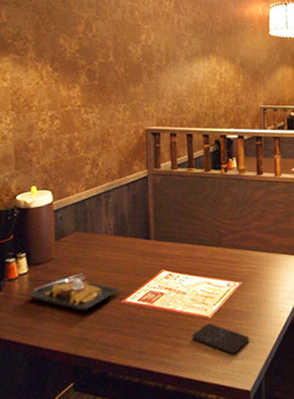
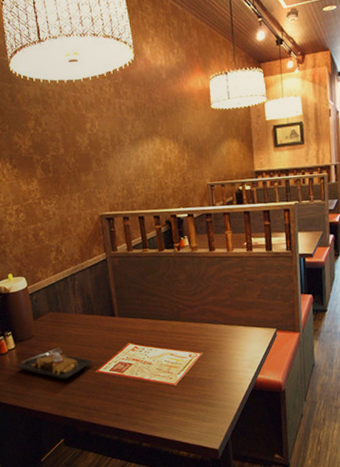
smartphone: present [192,323,250,354] -> none [160,389,214,417]

